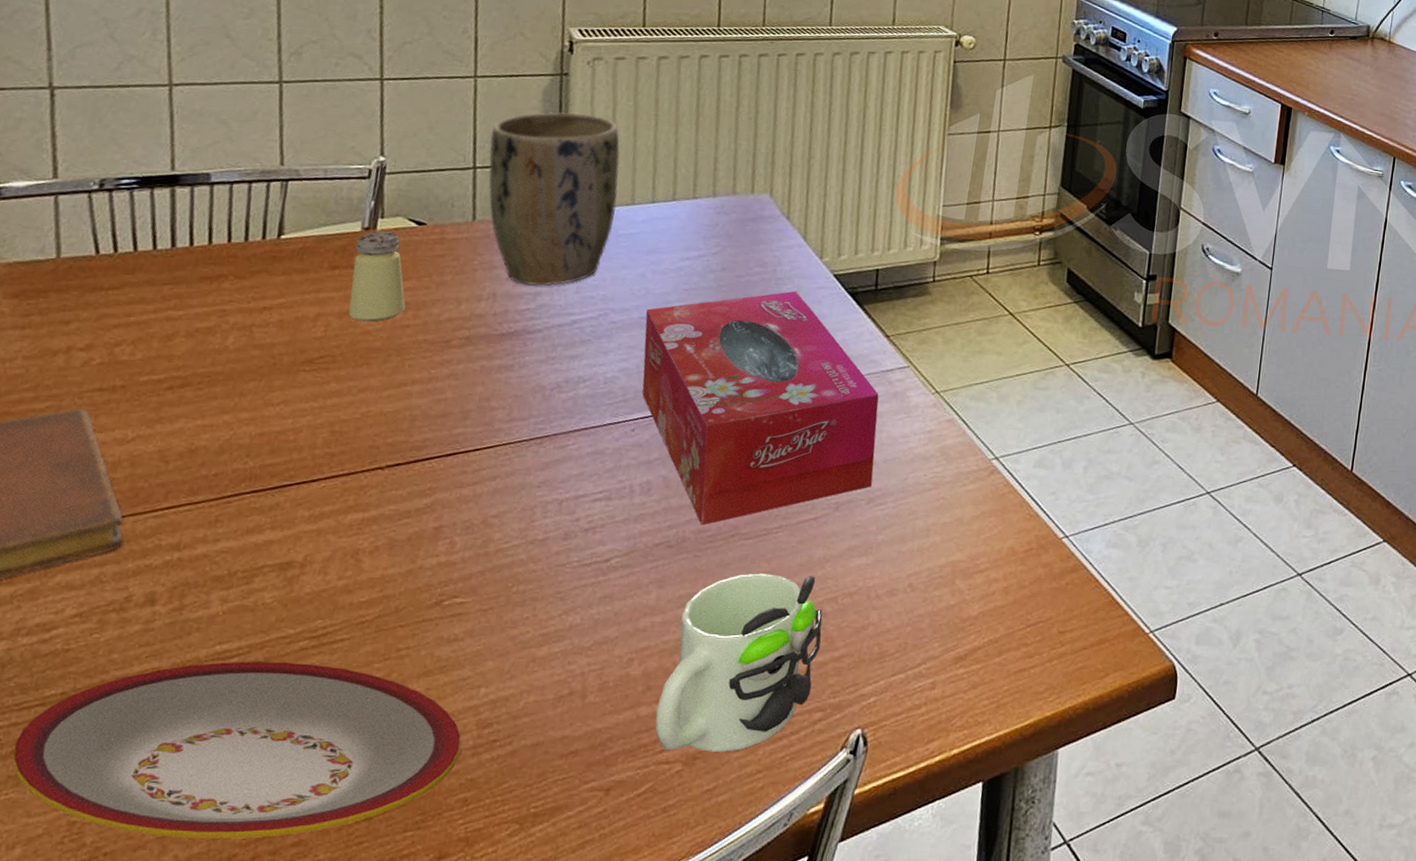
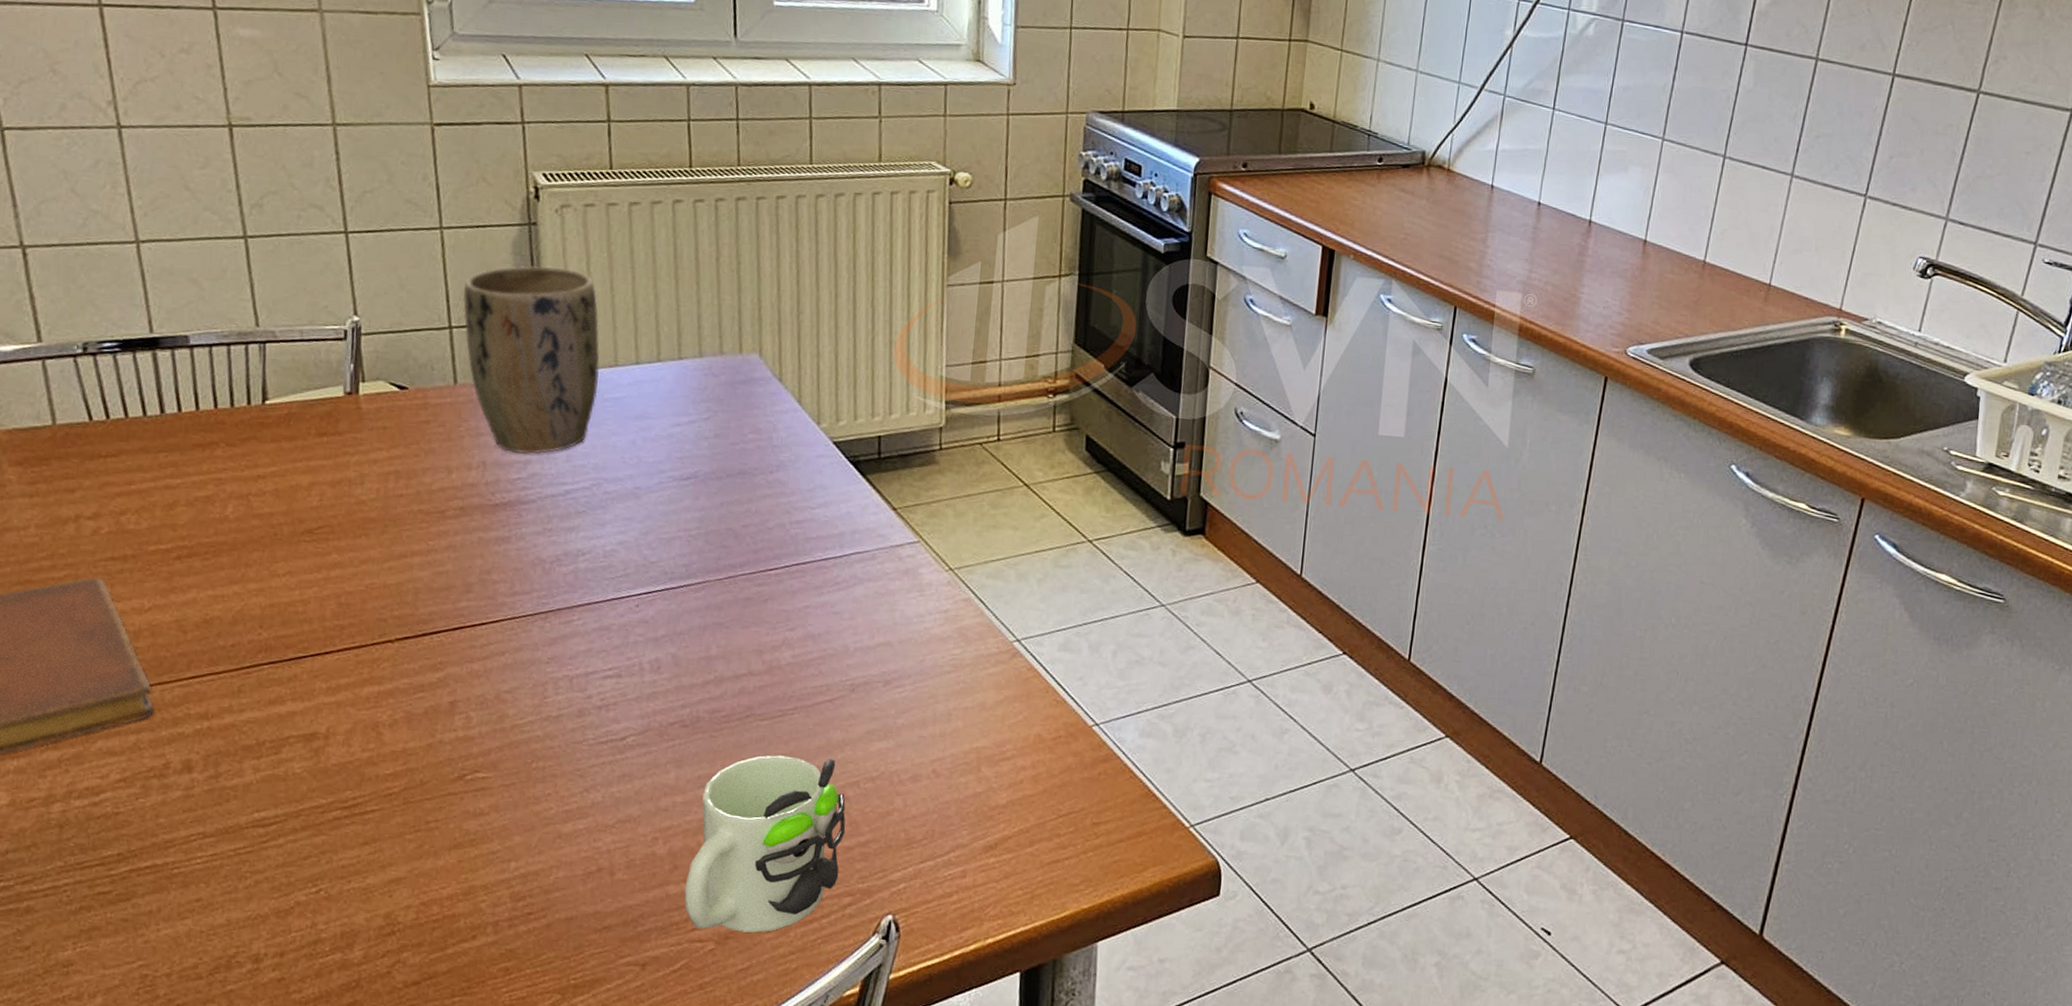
plate: present [12,661,462,839] -> none [82,829,498,997]
saltshaker: present [348,231,406,322] -> none [340,396,396,492]
tissue box: present [642,291,879,526] -> none [639,459,890,705]

